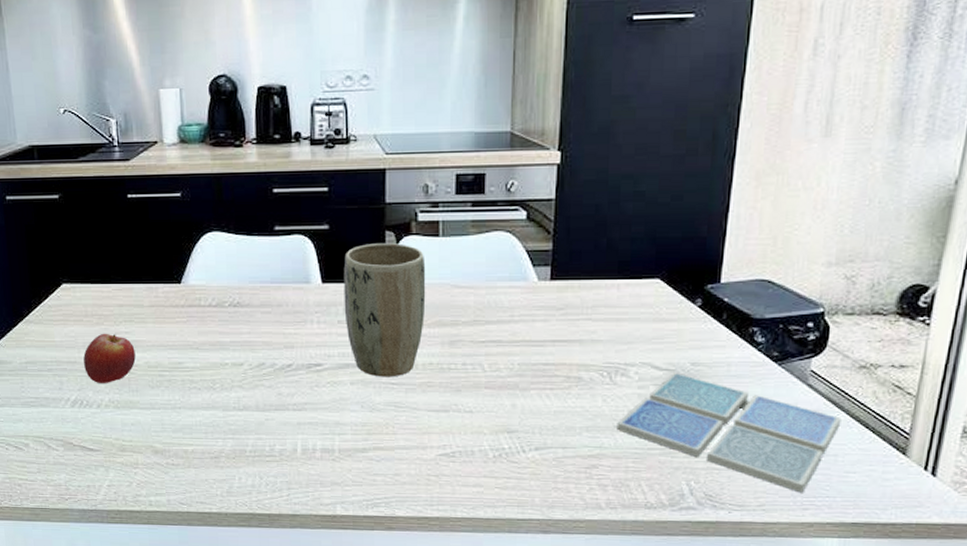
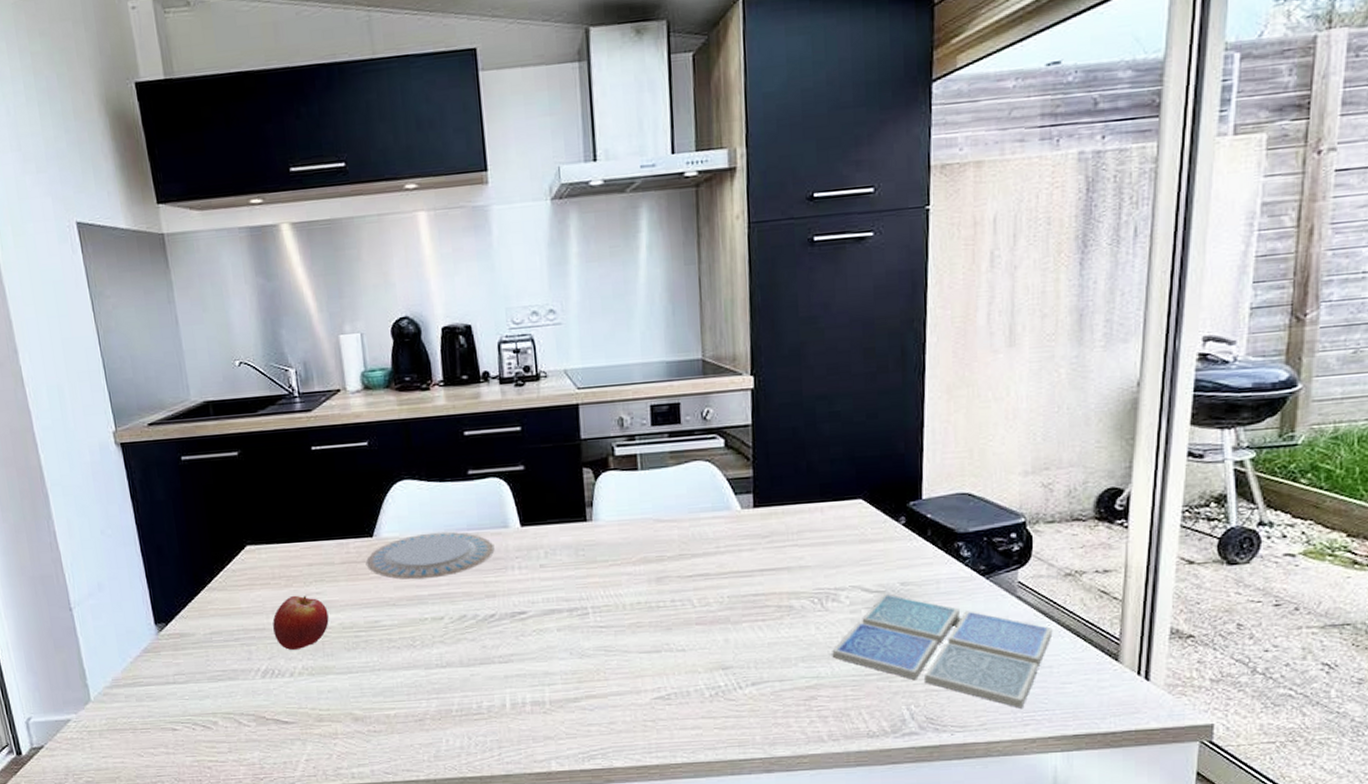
plate: none [173,283,296,327] -> present [365,531,495,580]
plant pot: present [343,243,426,377] -> none [542,480,629,621]

